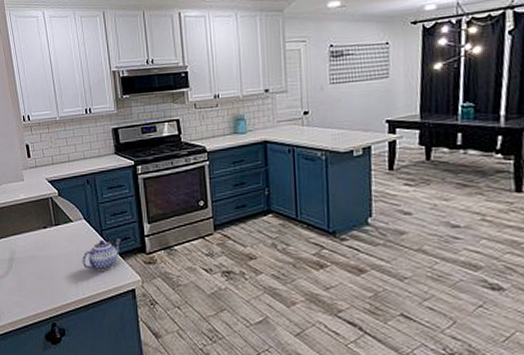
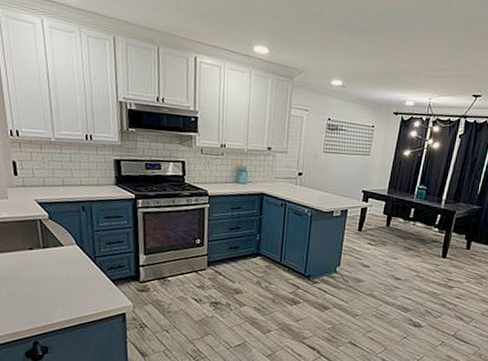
teapot: present [82,239,122,271] -> none [71,266,116,295]

